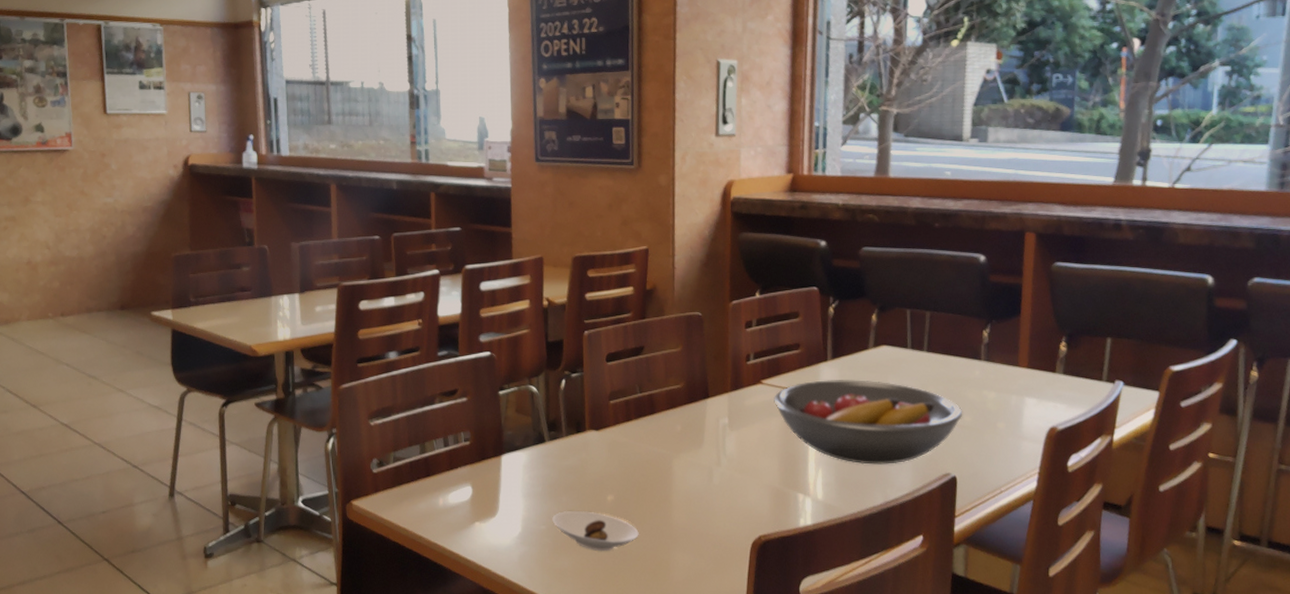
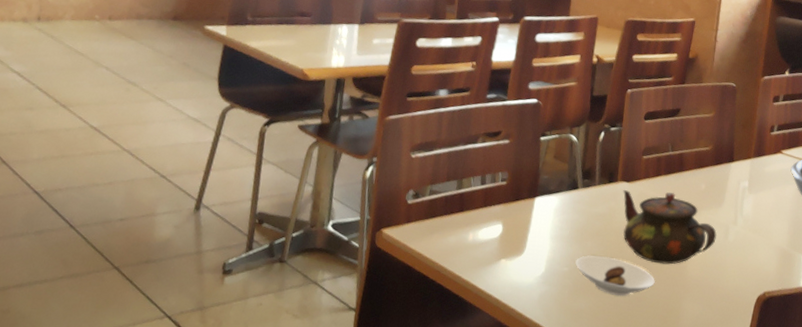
teapot: none [593,437,700,514] -> present [623,190,717,265]

